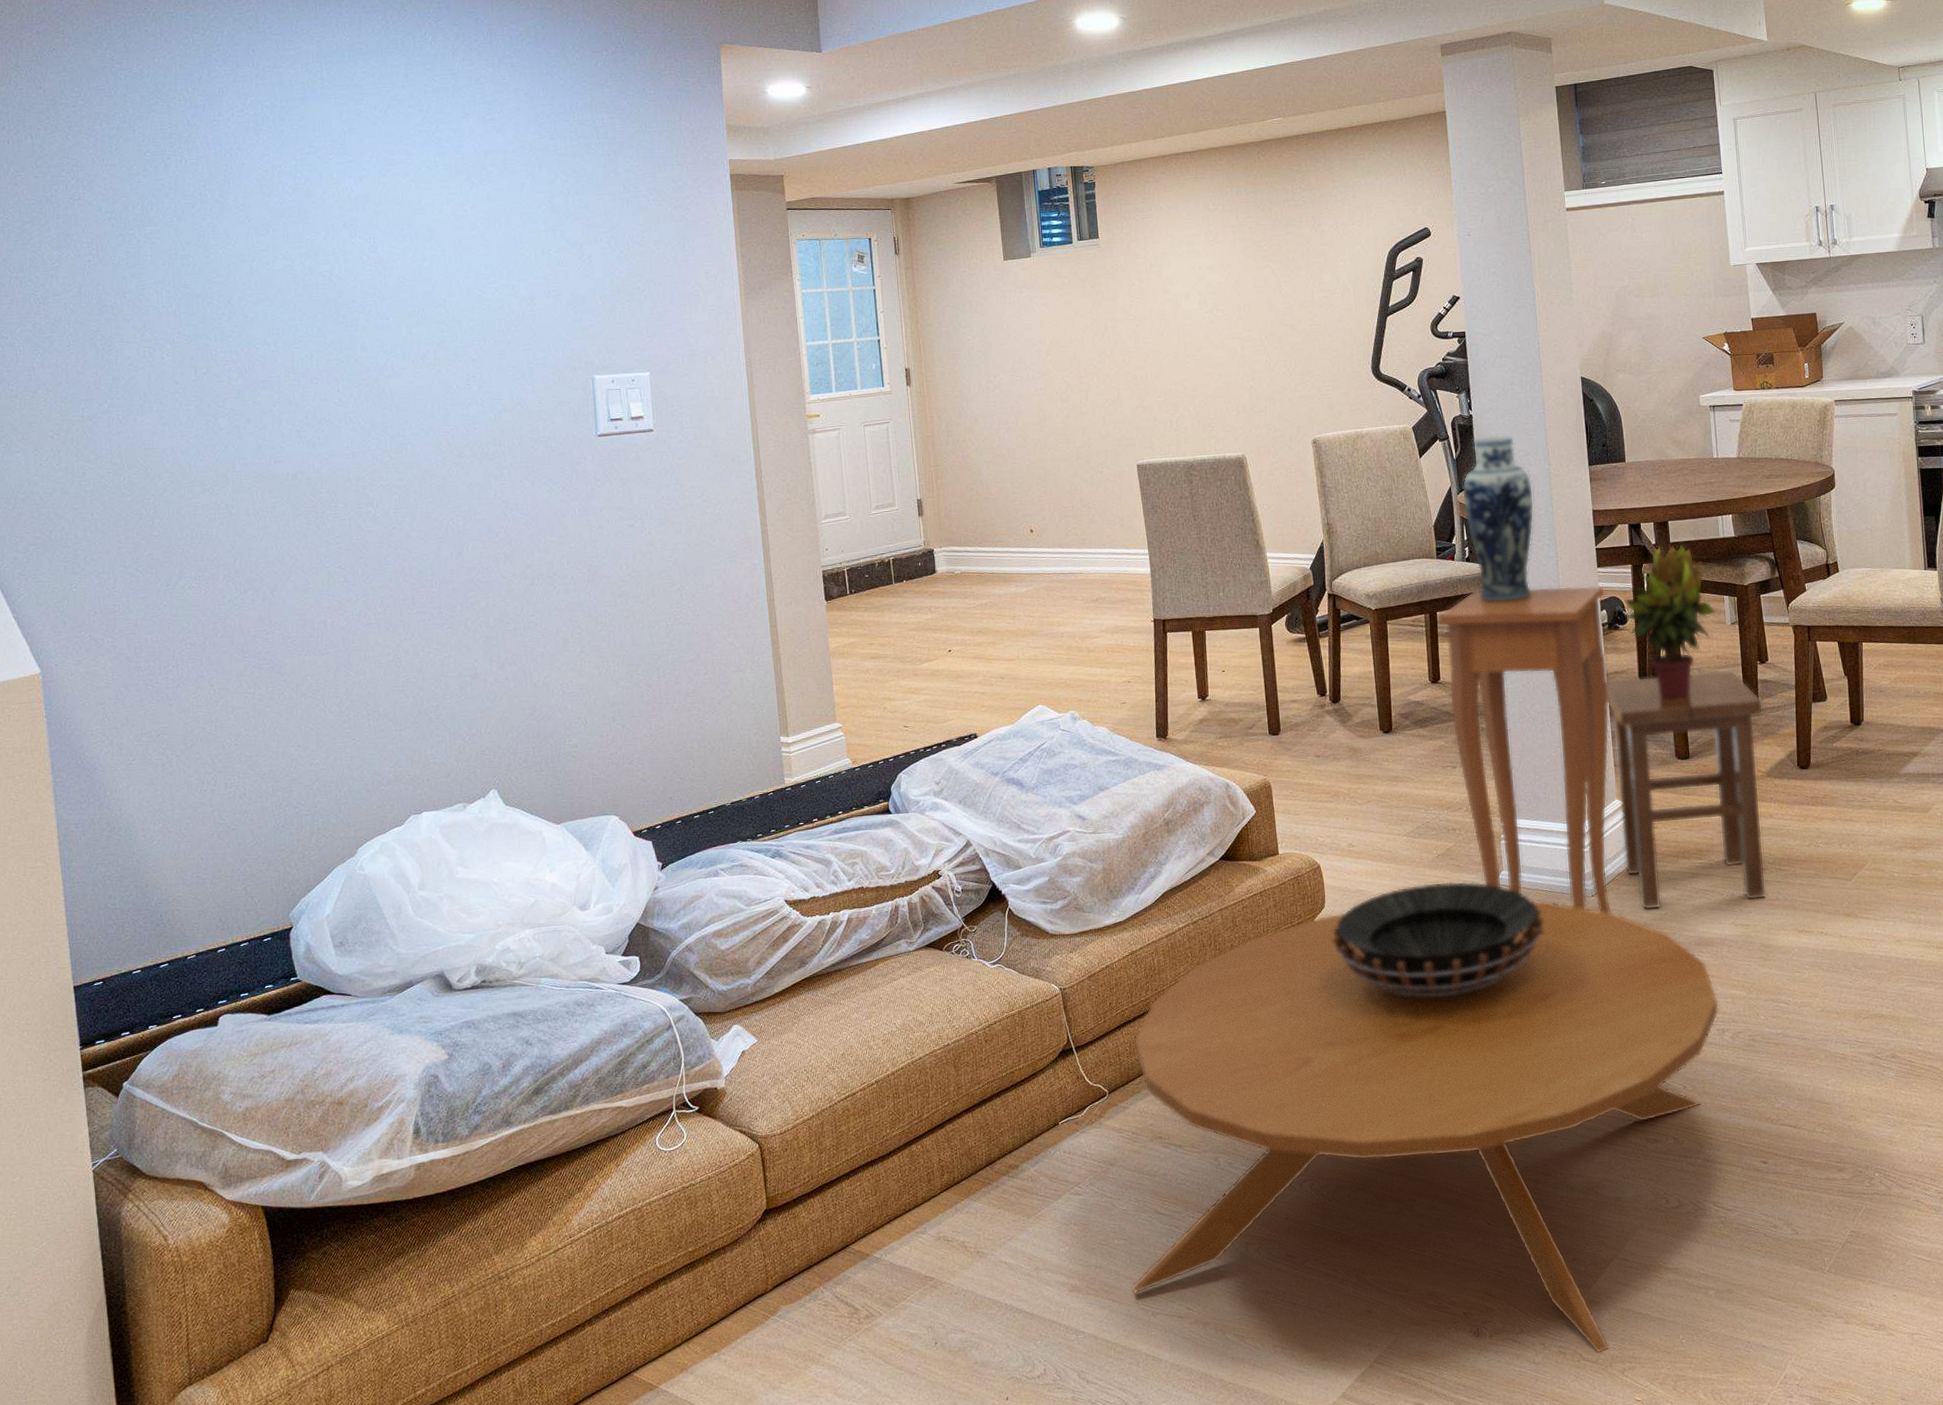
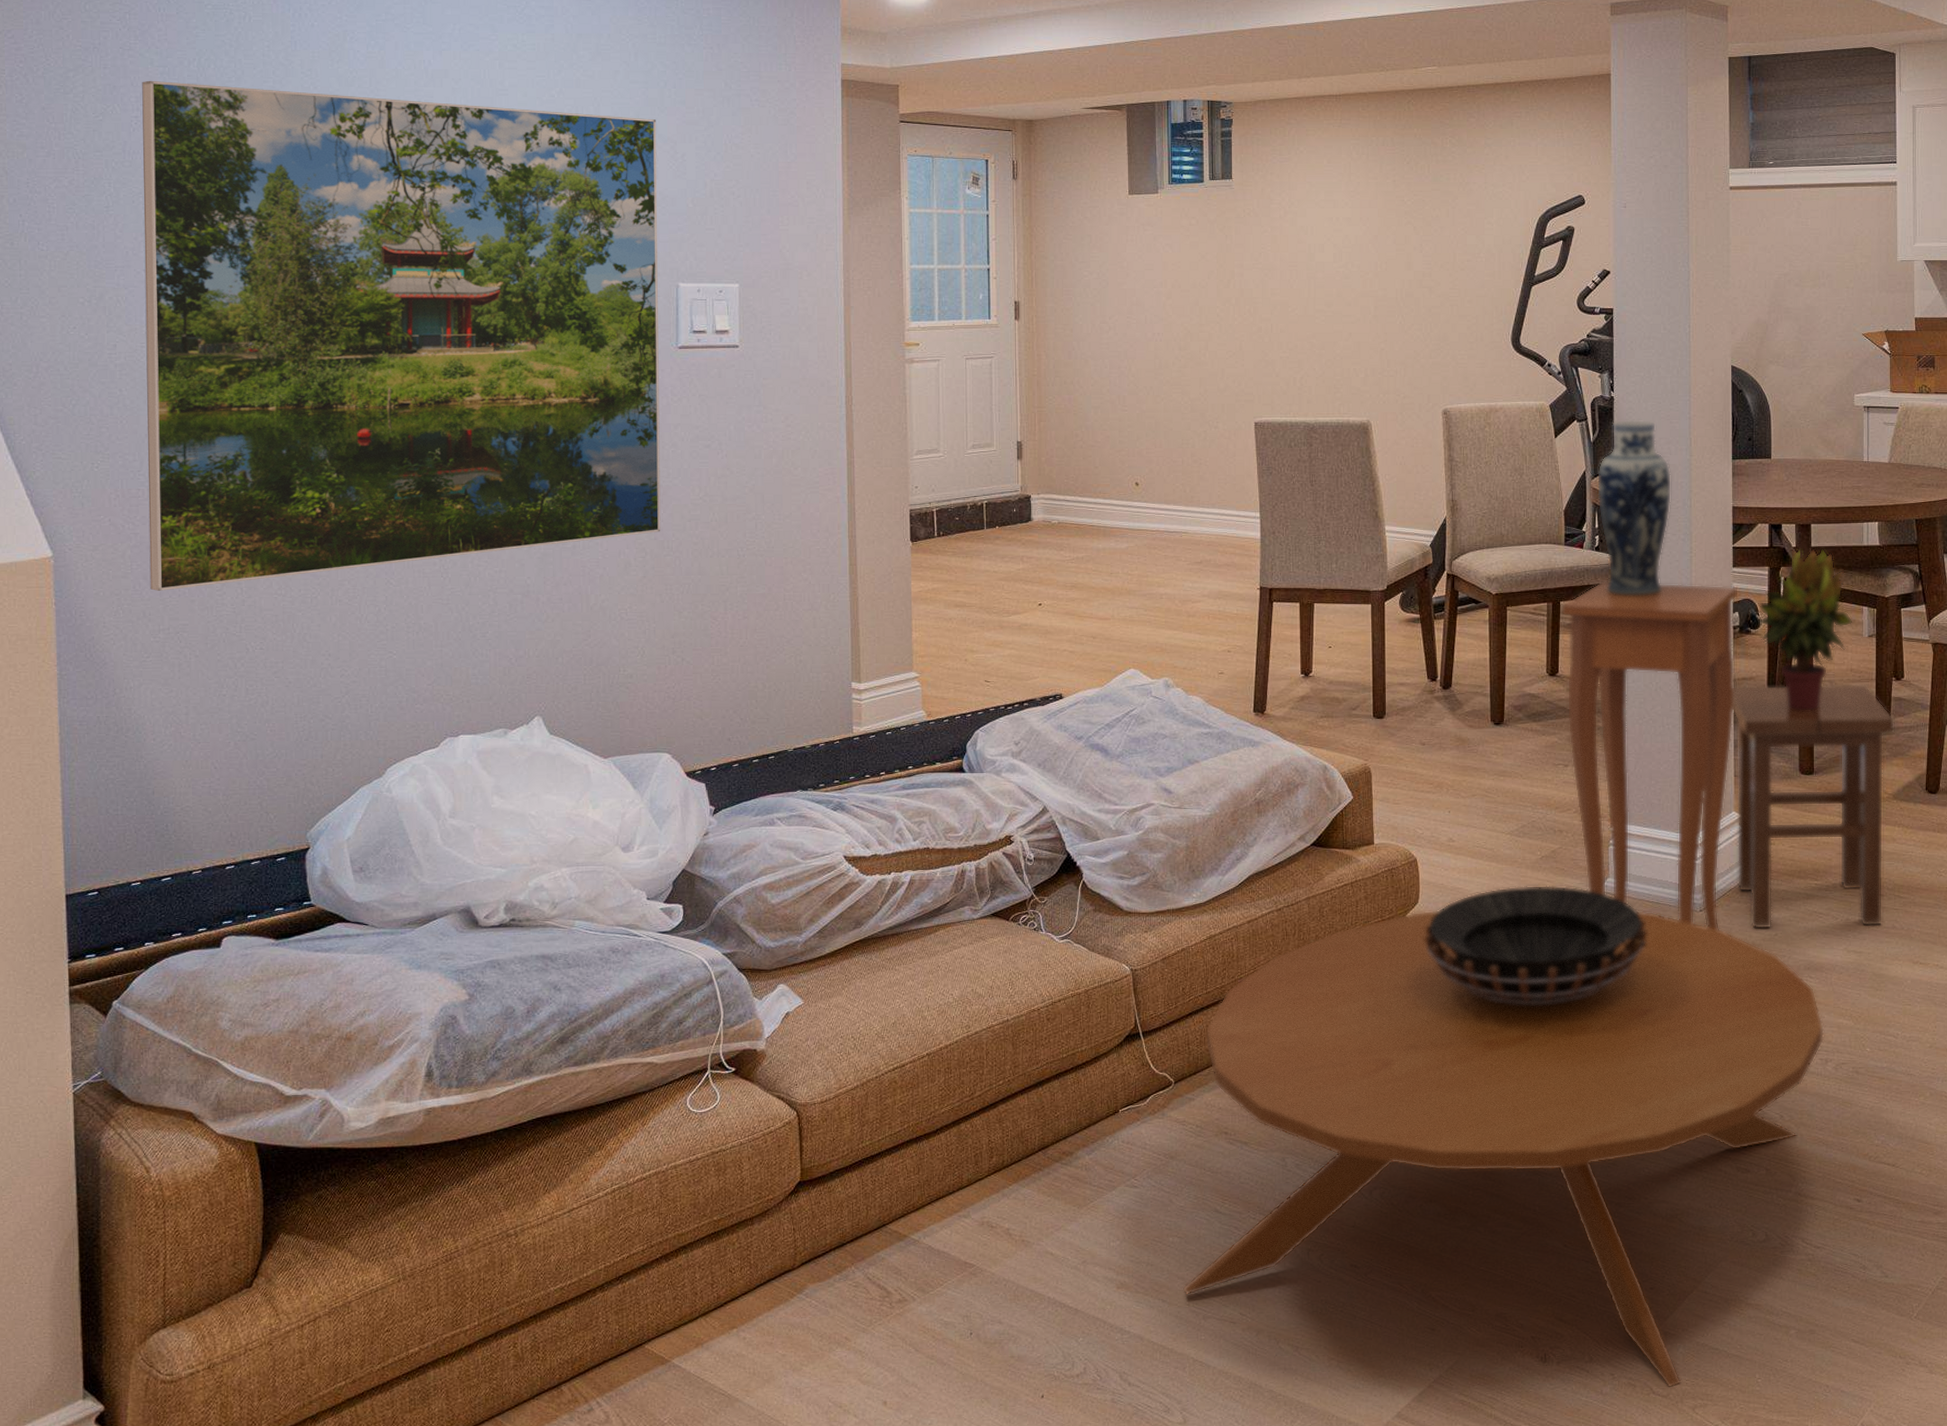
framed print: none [92,225,594,698] -> present [142,80,661,591]

